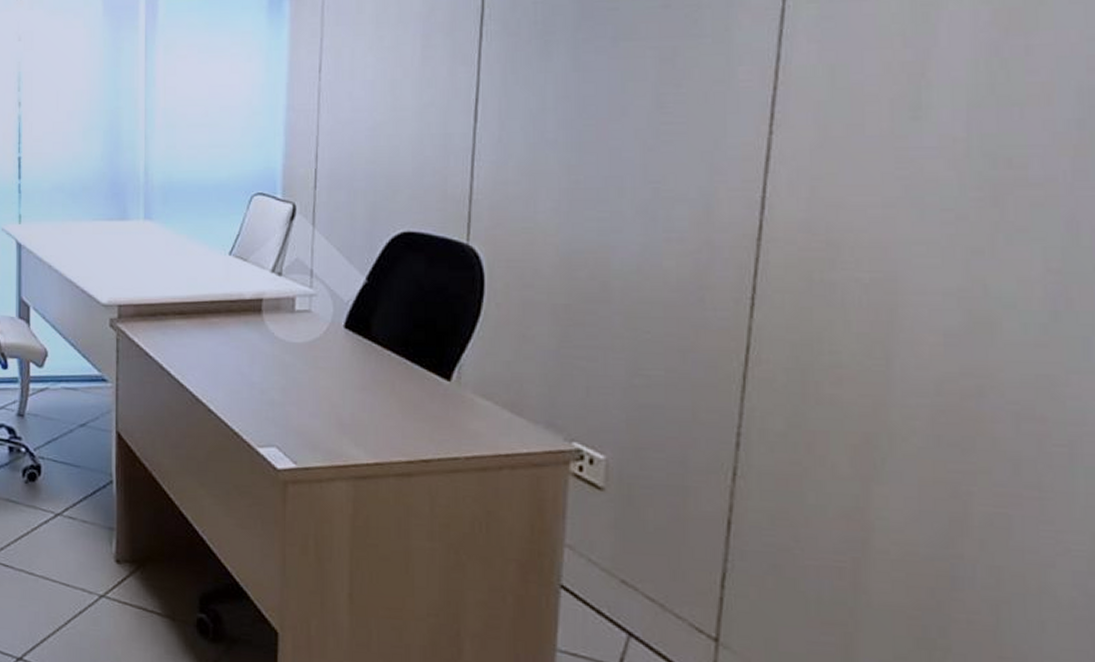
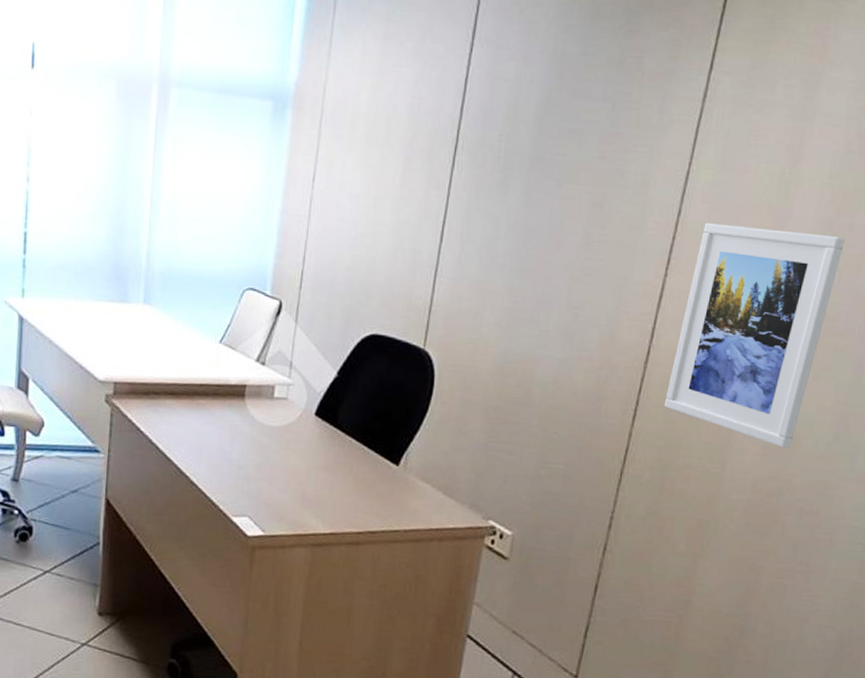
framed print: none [791,62,1021,334] -> present [664,223,845,448]

